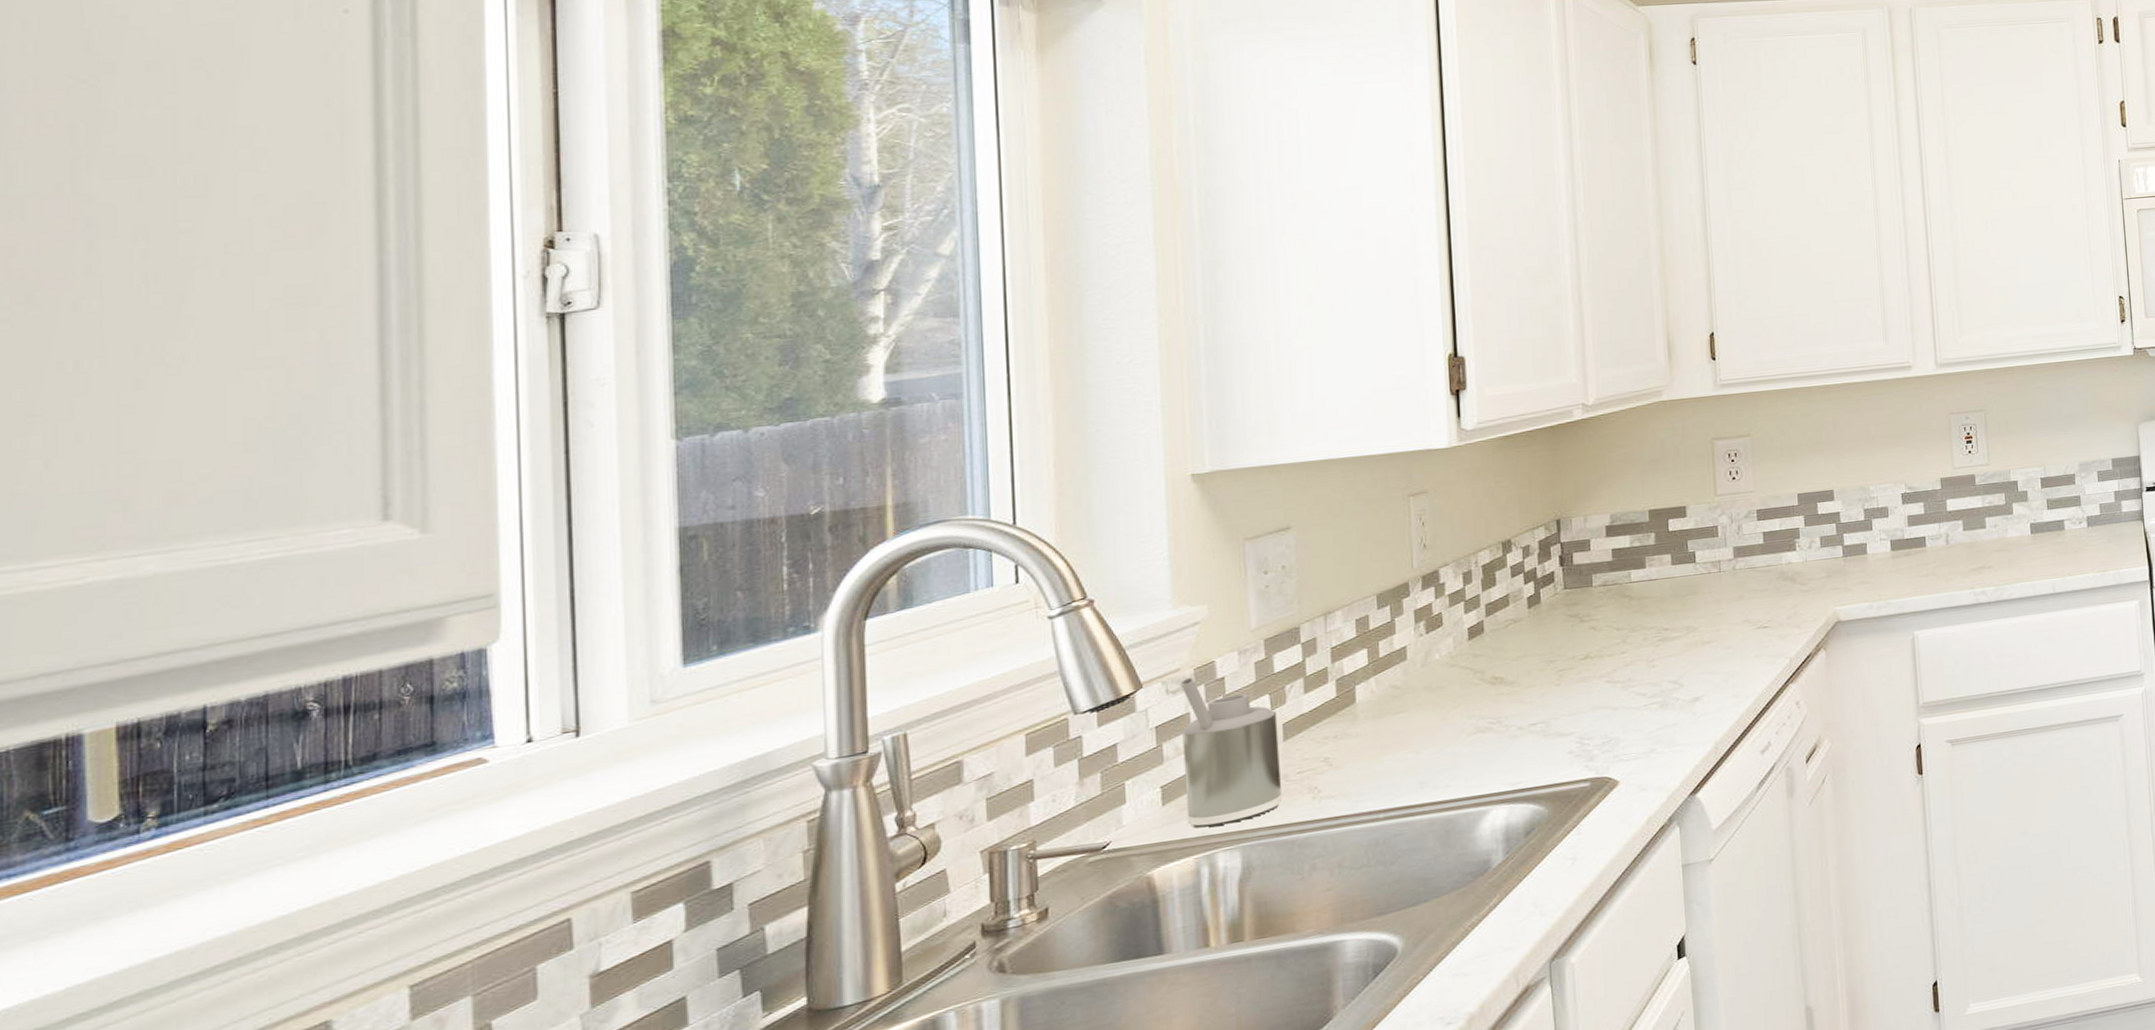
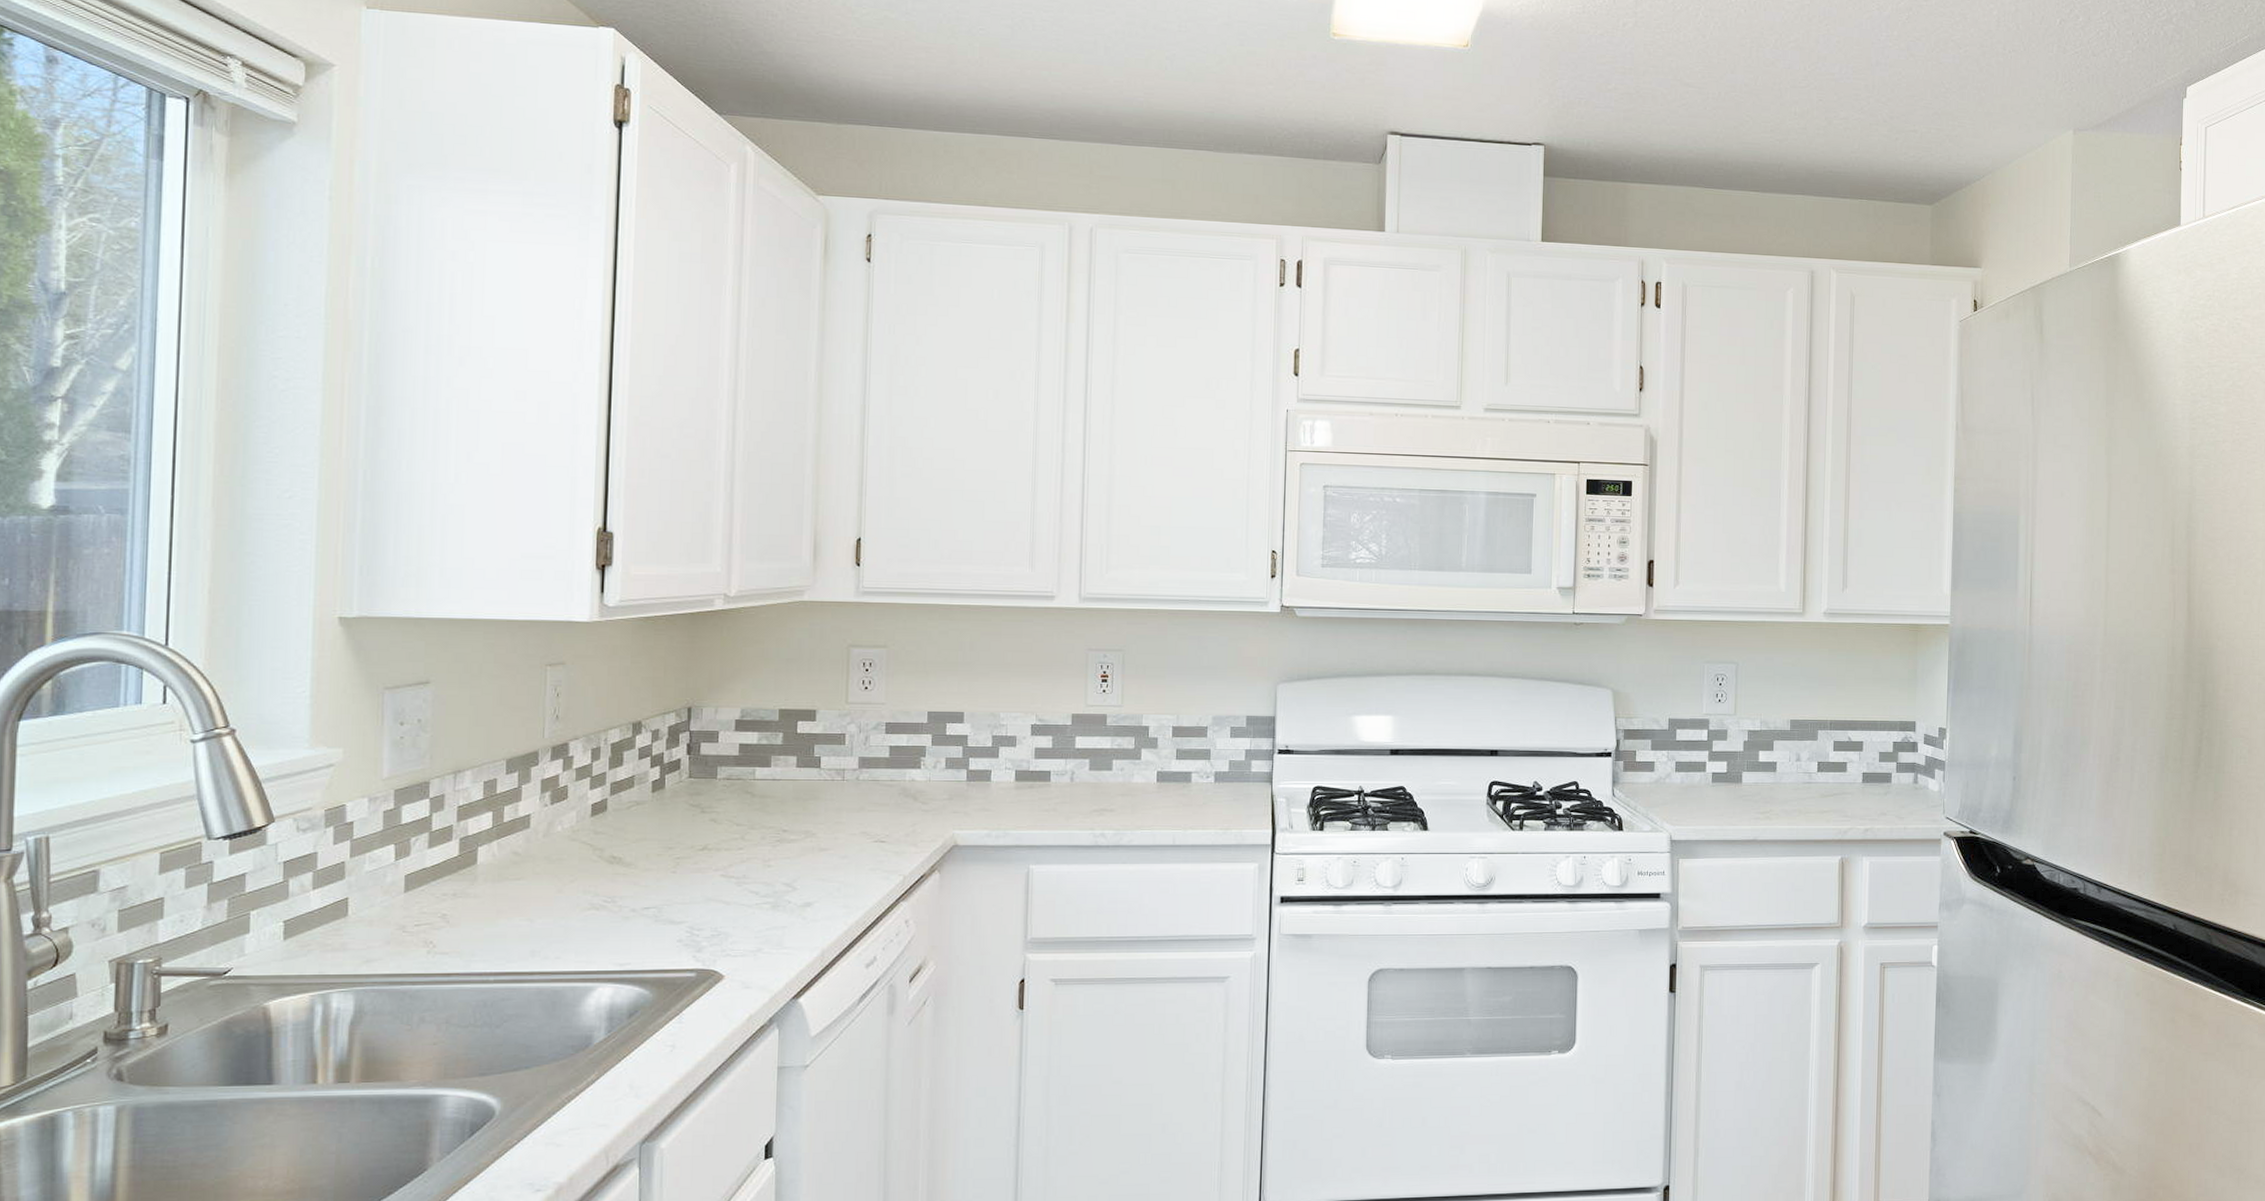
soap dispenser: present [1180,677,1282,828] -> none [306,818,401,967]

